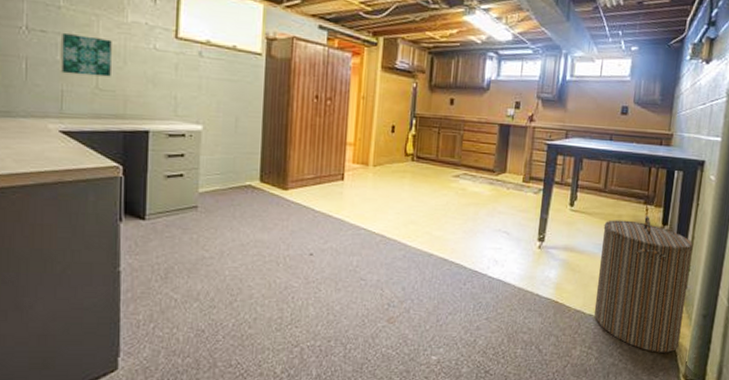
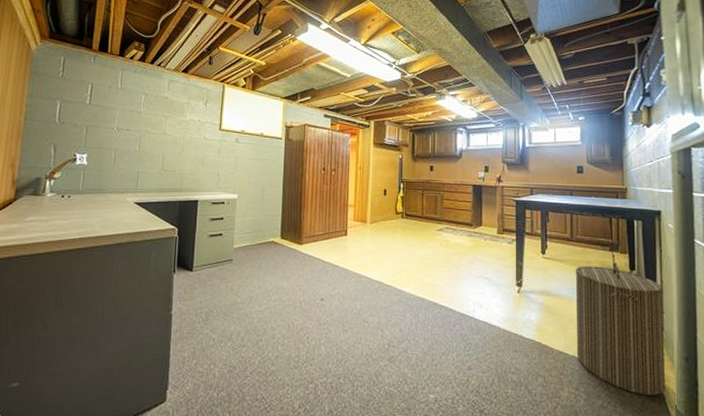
wall art: present [61,32,112,77] -> none [139,130,175,161]

